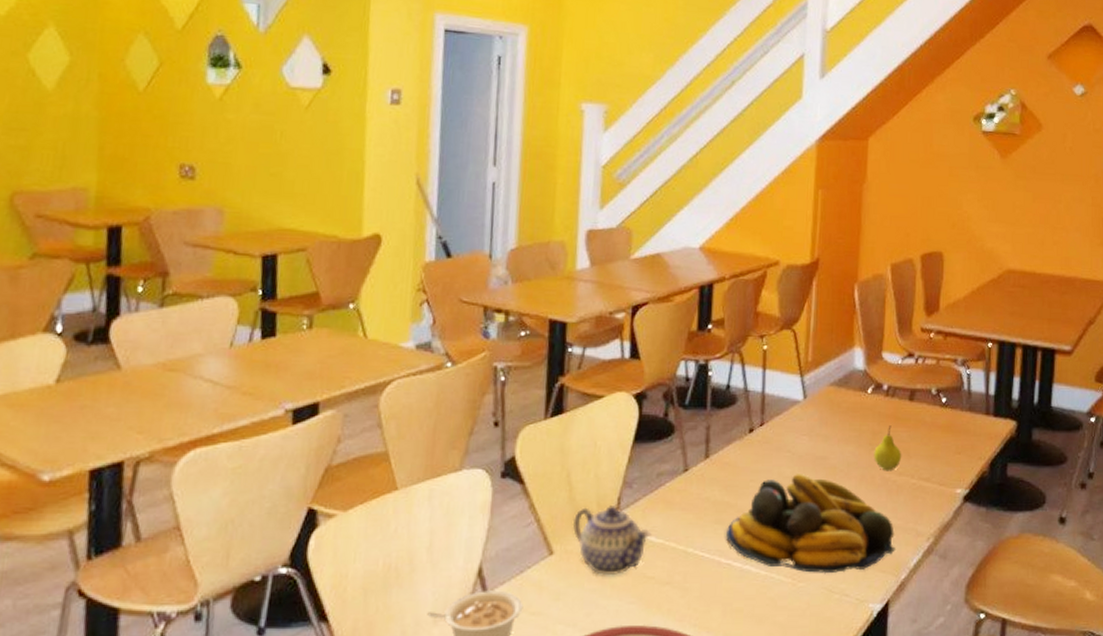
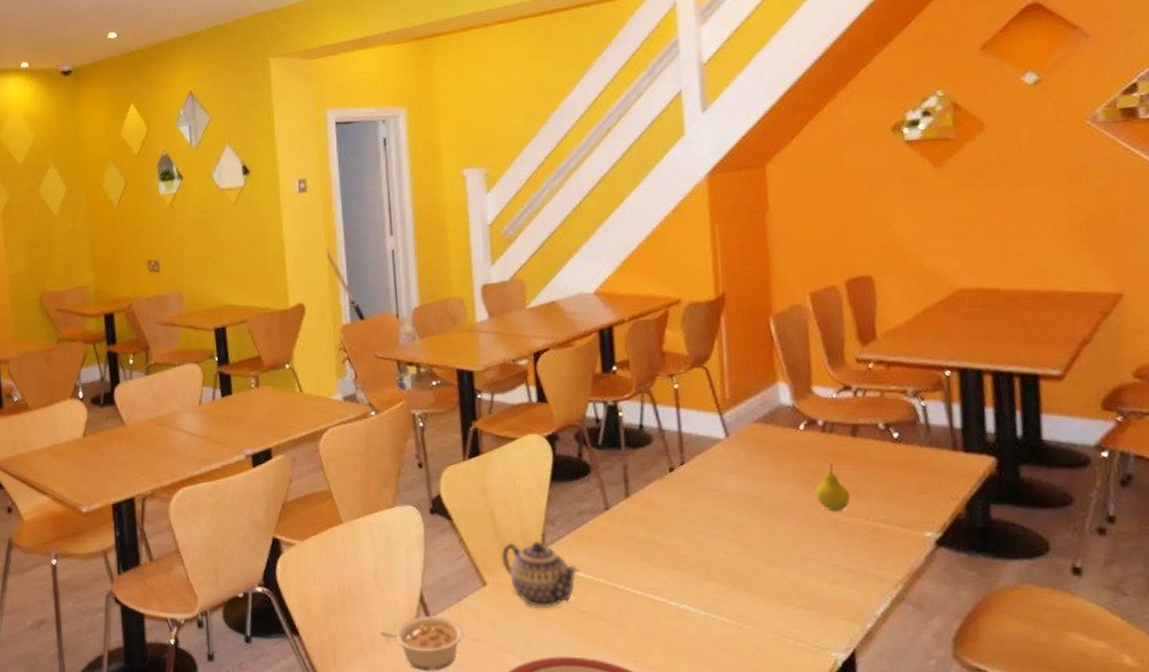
fruit bowl: present [726,474,895,574] -> none [657,513,856,618]

